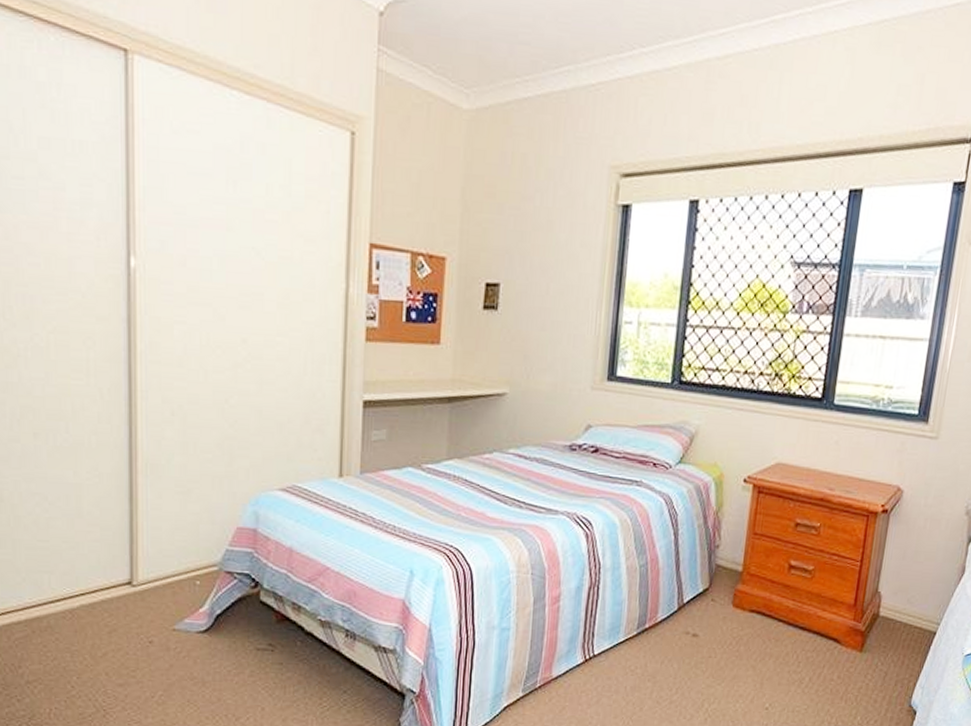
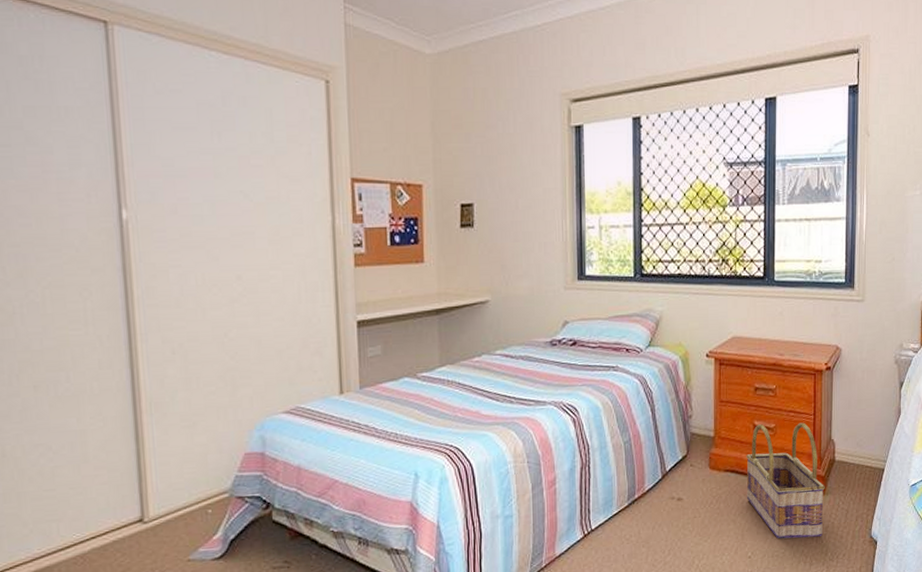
basket: none [771,564,864,698] -> present [746,422,825,539]

